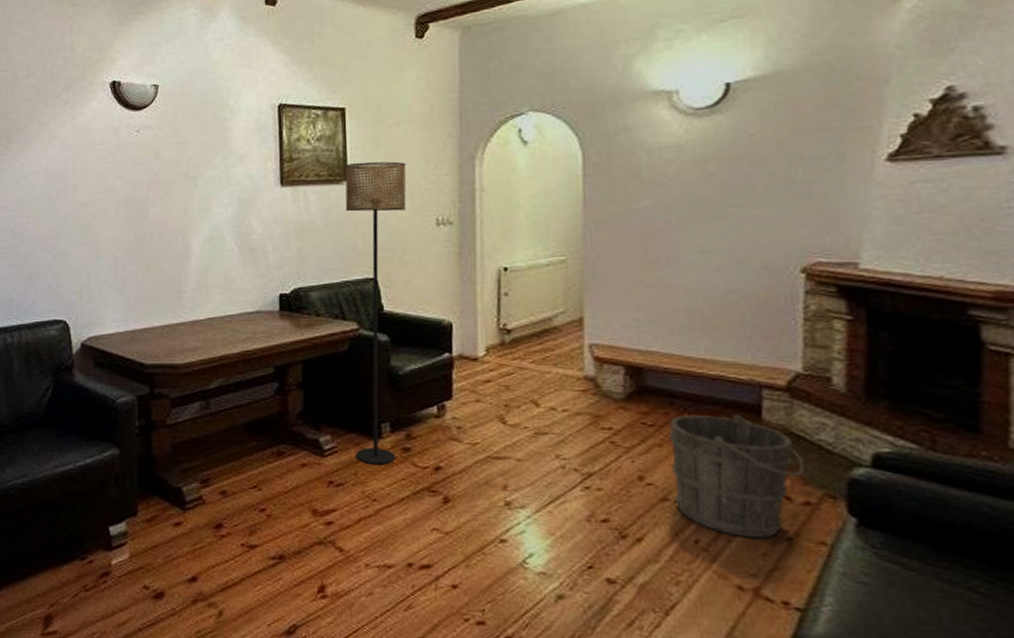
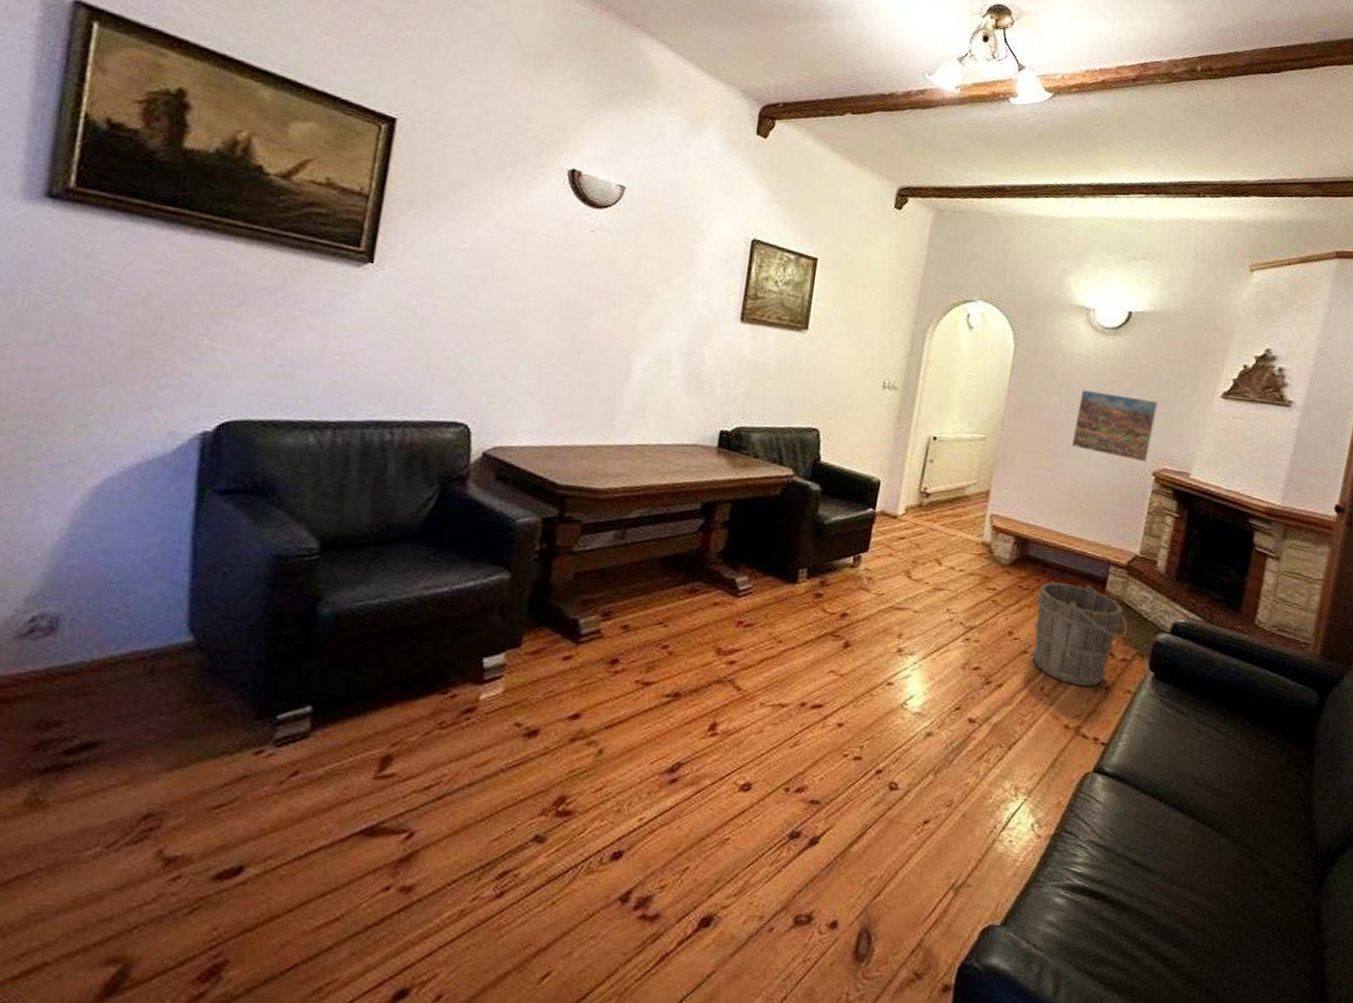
floor lamp: present [345,161,407,465] -> none [770,314,865,609]
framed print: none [678,182,792,259] -> present [1071,390,1159,463]

